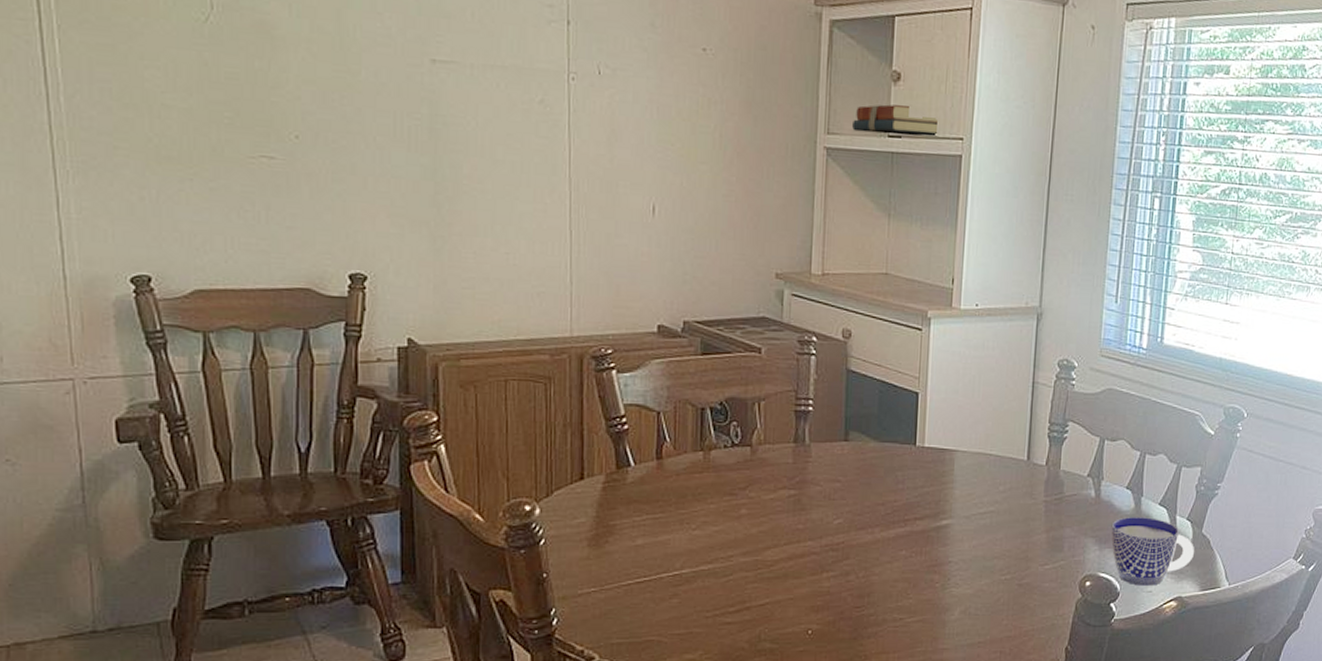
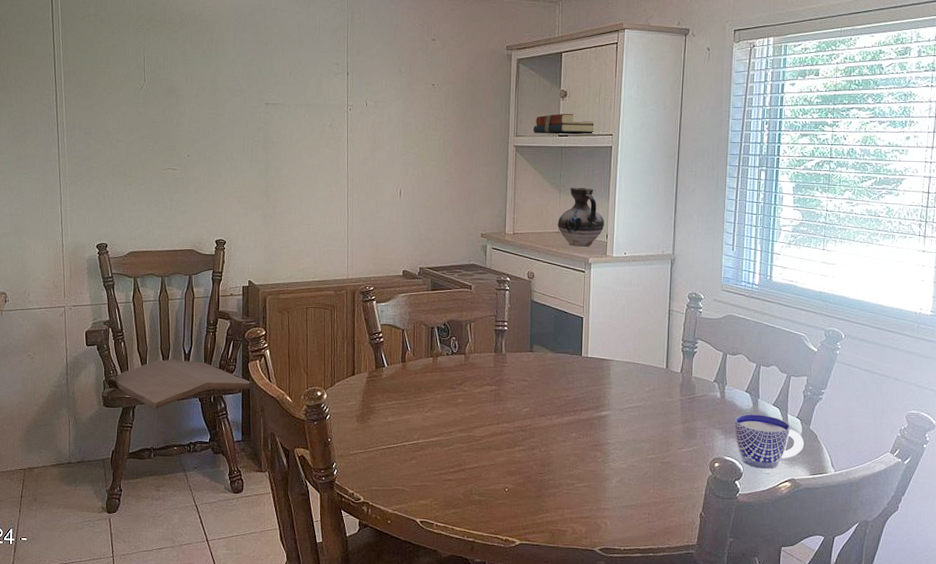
seat cushion: none [161,461,416,541] -> present [108,359,252,410]
ceramic jug: none [885,210,950,295] -> present [558,187,605,247]

